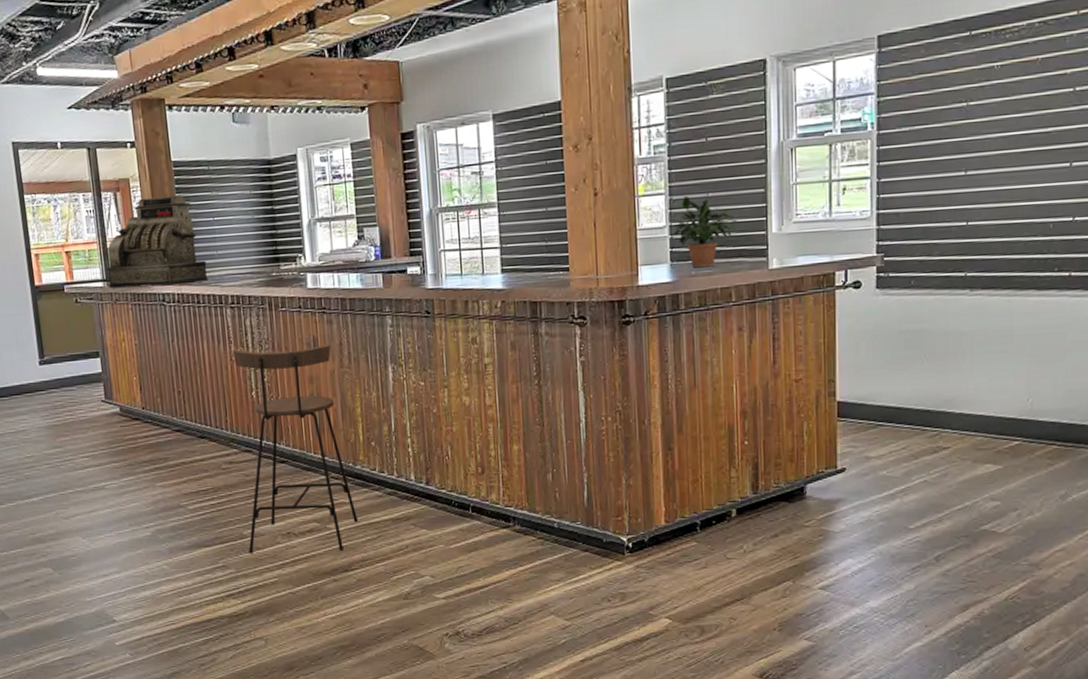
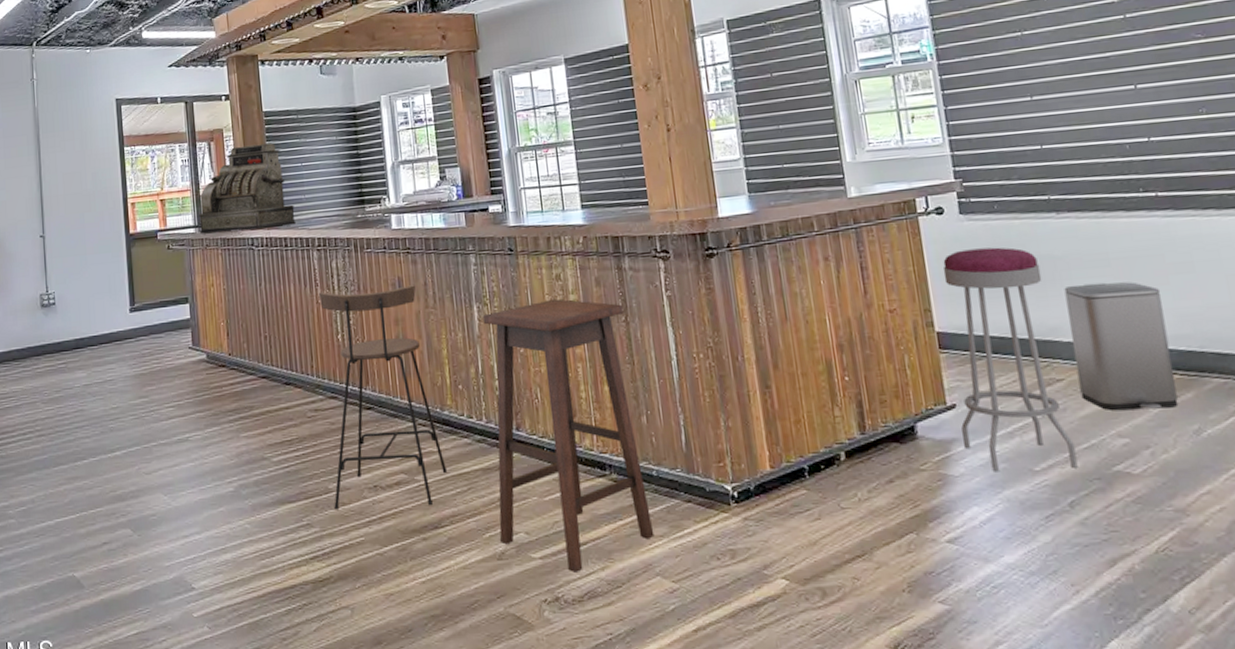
bar stool: none [397,361,552,611] -> present [482,299,655,572]
potted plant: present [673,196,738,268] -> none [748,129,813,199]
bar stool: none [847,322,949,529] -> present [943,247,1078,472]
pedal bin: none [963,358,1056,477] -> present [1064,282,1179,411]

